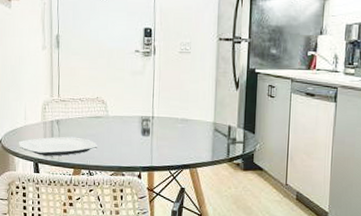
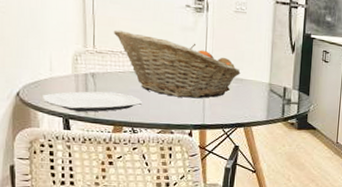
fruit basket: none [74,79,186,141] -> present [113,30,241,99]

